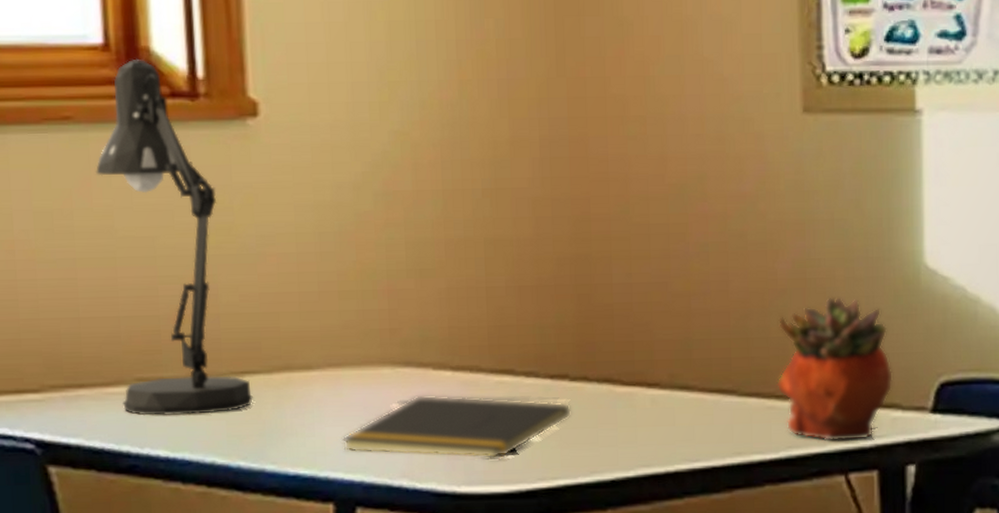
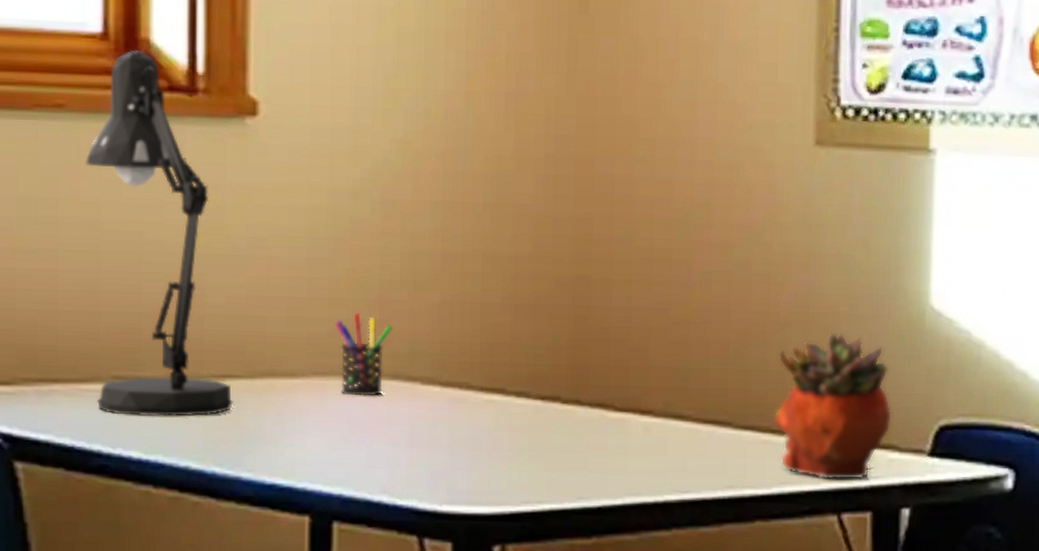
notepad: present [342,395,572,462] -> none [323,410,562,482]
pen holder: none [345,303,402,385] -> present [334,312,393,396]

